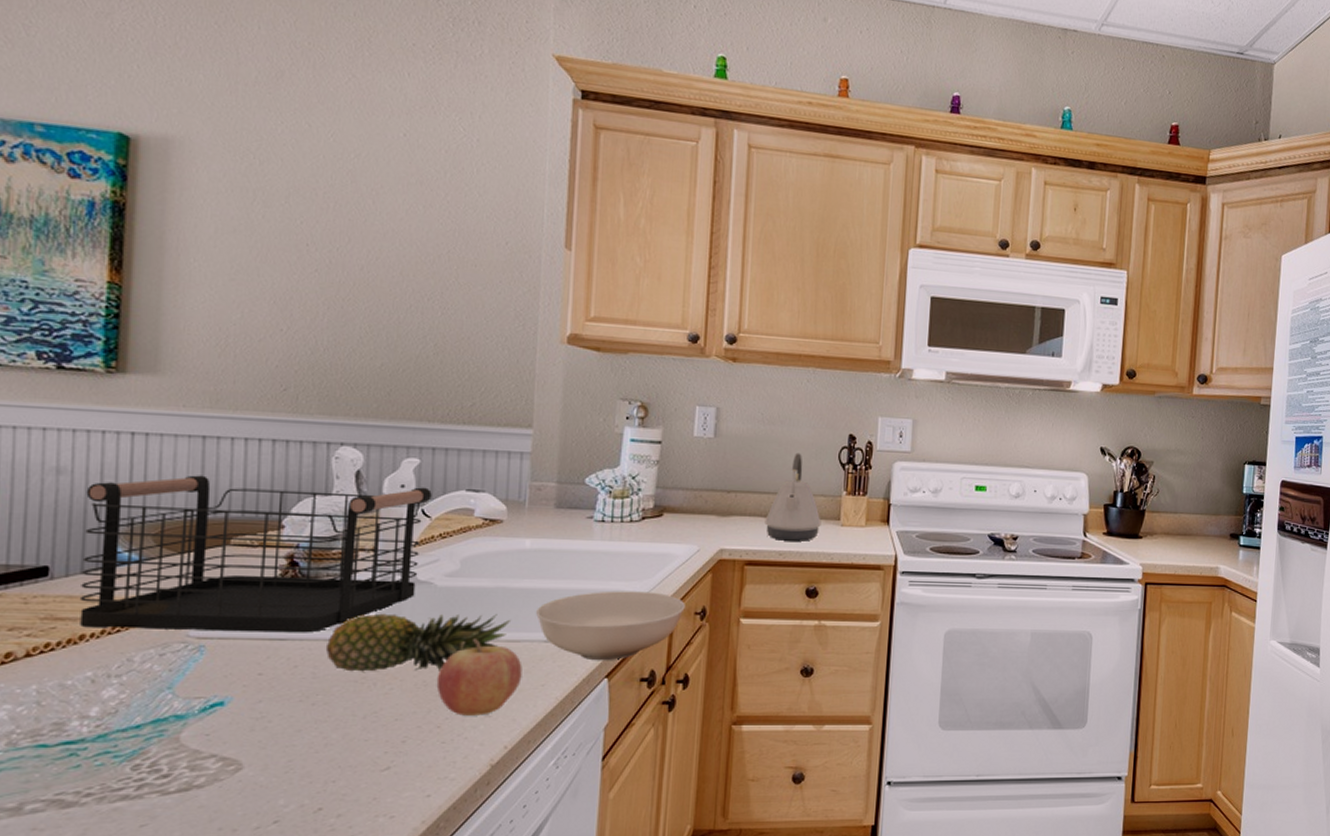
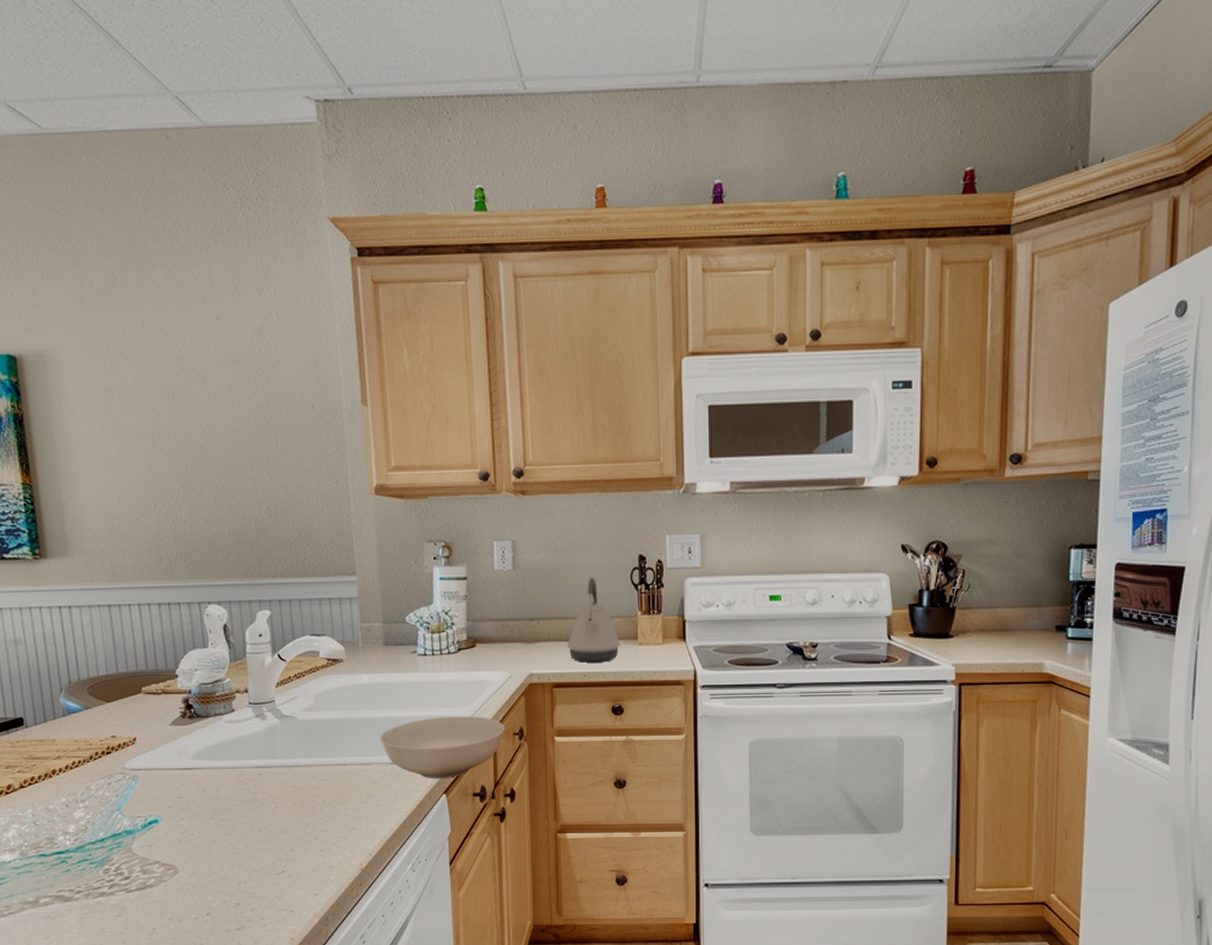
dish rack: present [79,475,432,632] -> none [37,635,284,764]
fruit: present [325,613,510,672] -> none [222,741,360,794]
fruit: present [436,639,522,716] -> none [309,763,376,828]

